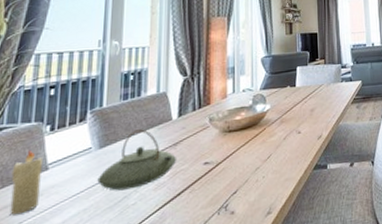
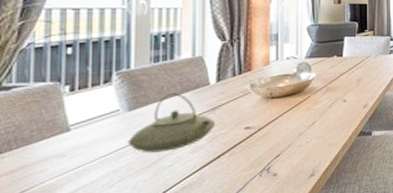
candle: present [9,150,43,215] -> none [27,110,64,176]

